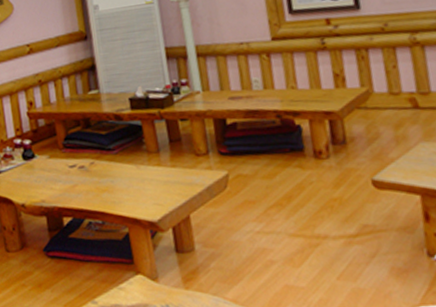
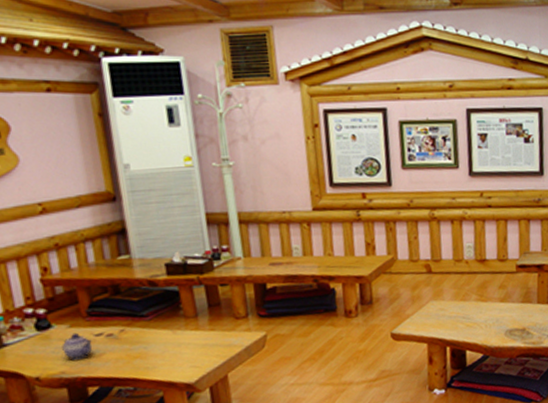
teapot: none [43,163,67,190] -> present [62,332,93,360]

